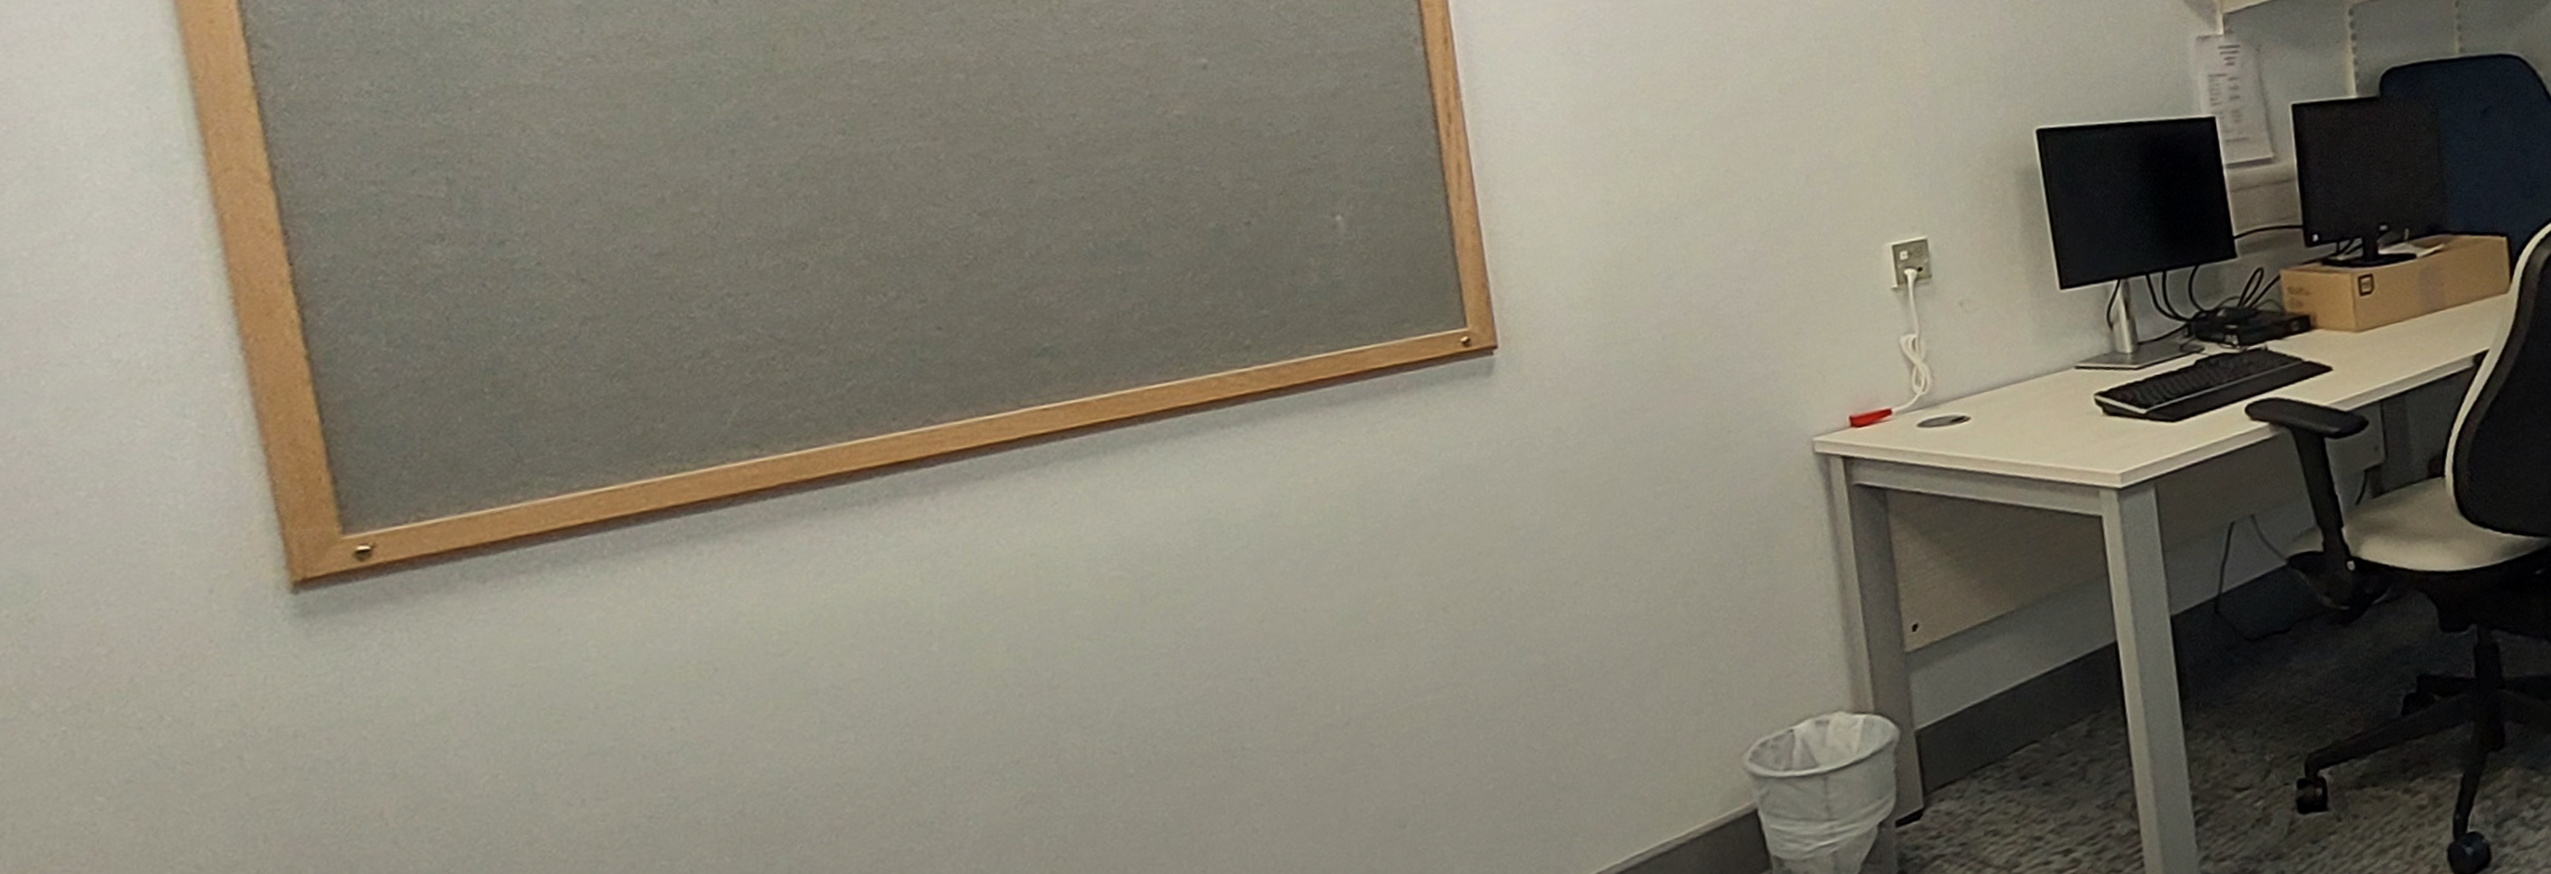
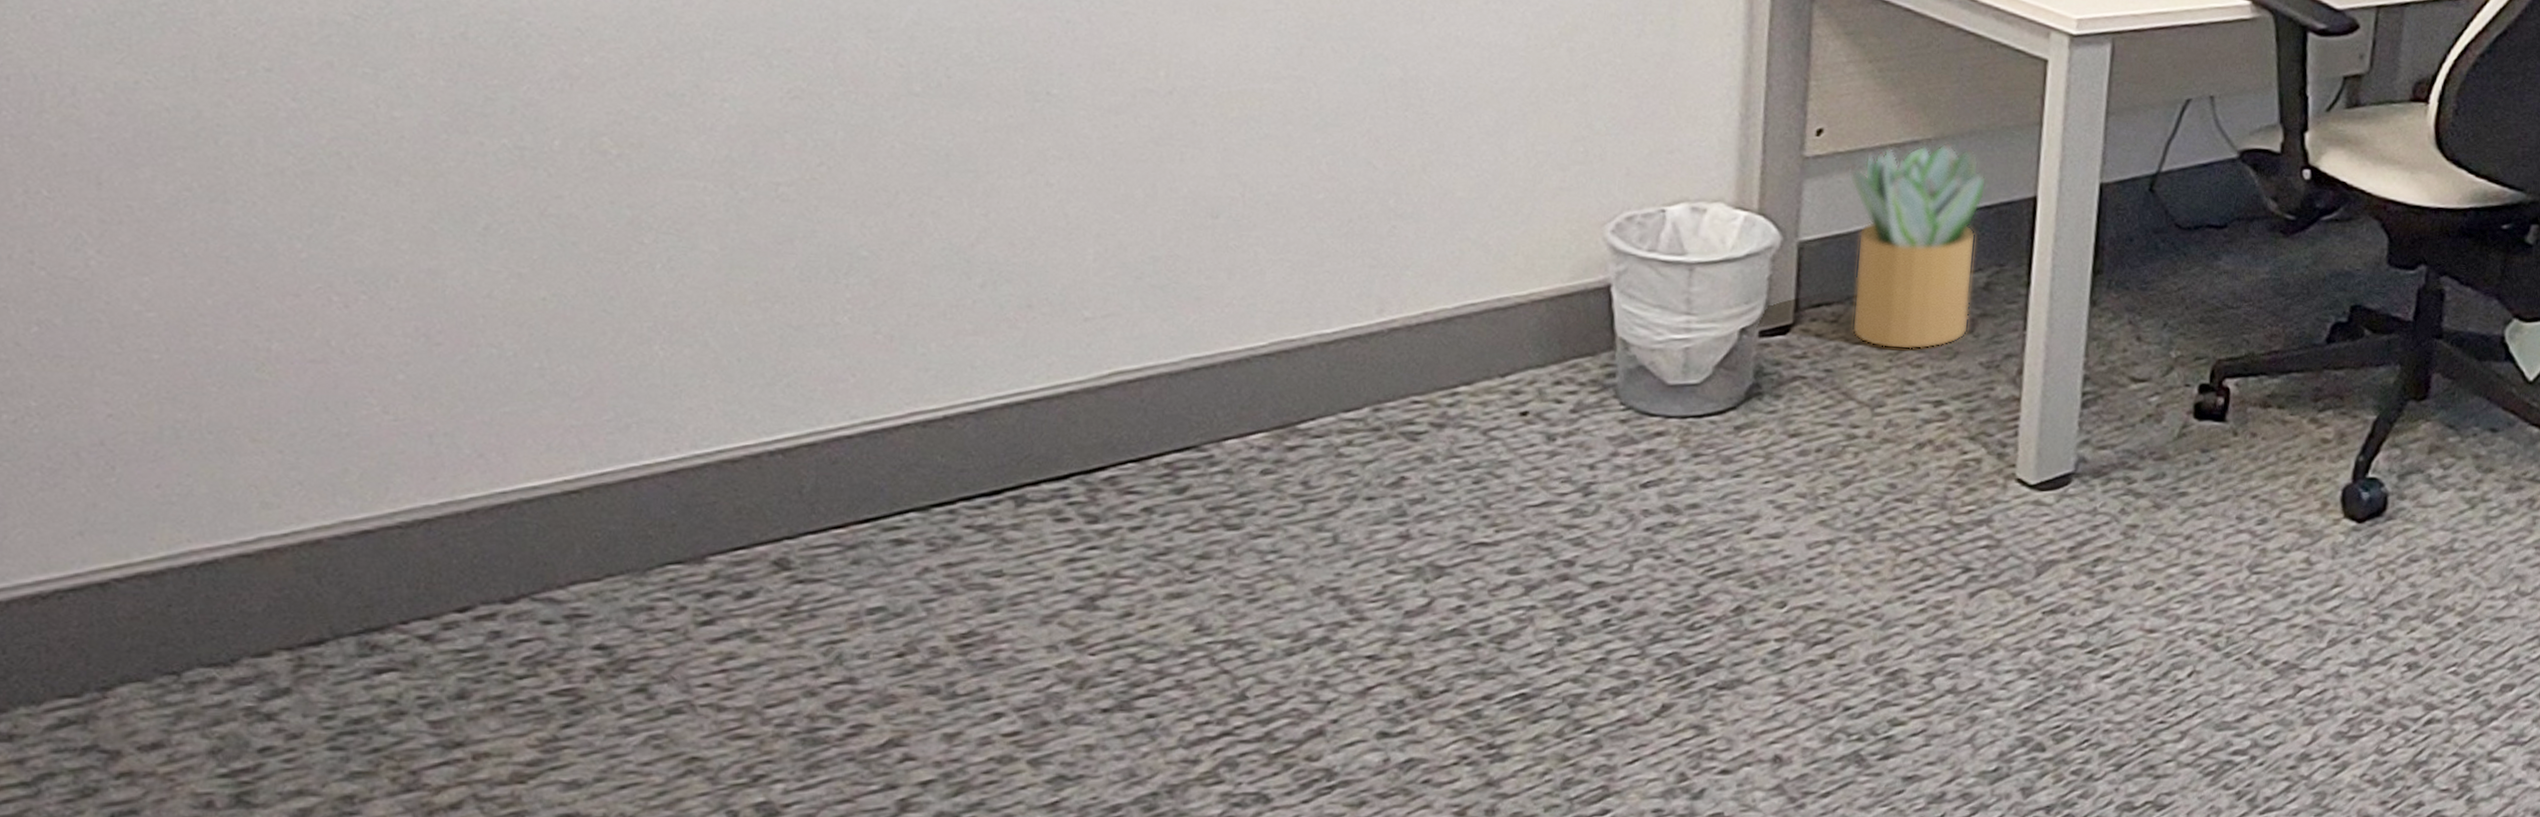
potted plant: none [1946,610,2081,812] -> present [1848,143,1987,350]

